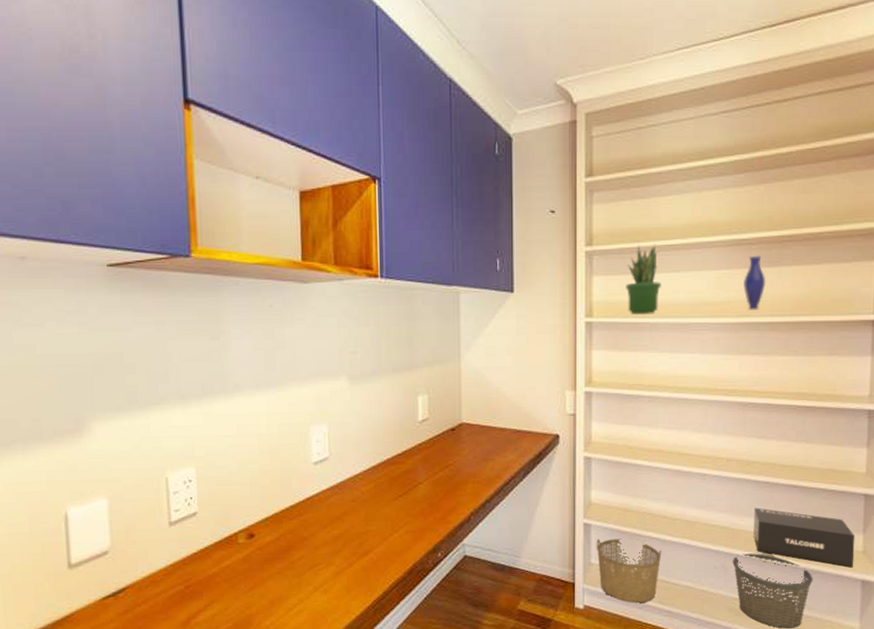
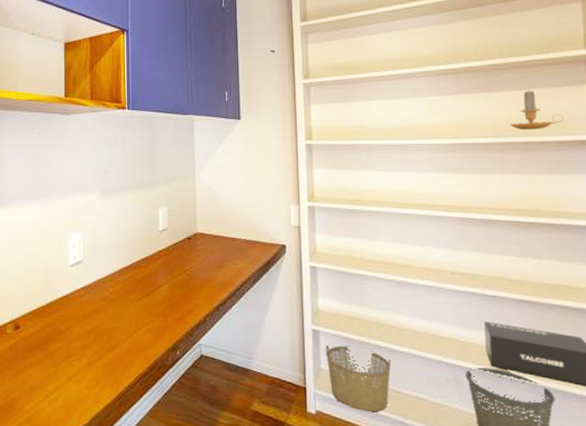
planter: present [625,243,661,315] -> none [341,75,375,137]
vase: present [743,255,766,310] -> none [454,83,477,132]
candle: none [797,265,850,309] -> present [509,90,564,131]

